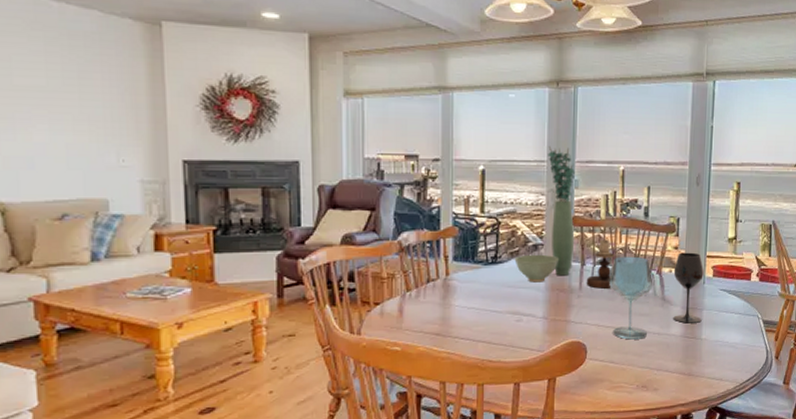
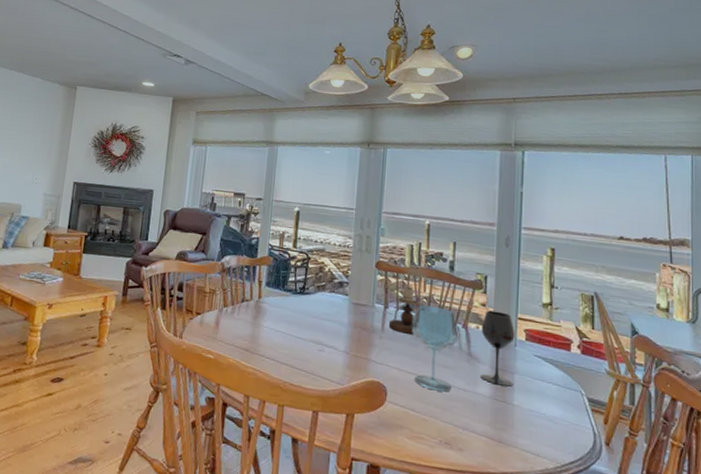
bowl: present [514,254,558,283] -> none [320,290,362,318]
vase: present [548,146,575,276] -> none [356,196,381,316]

